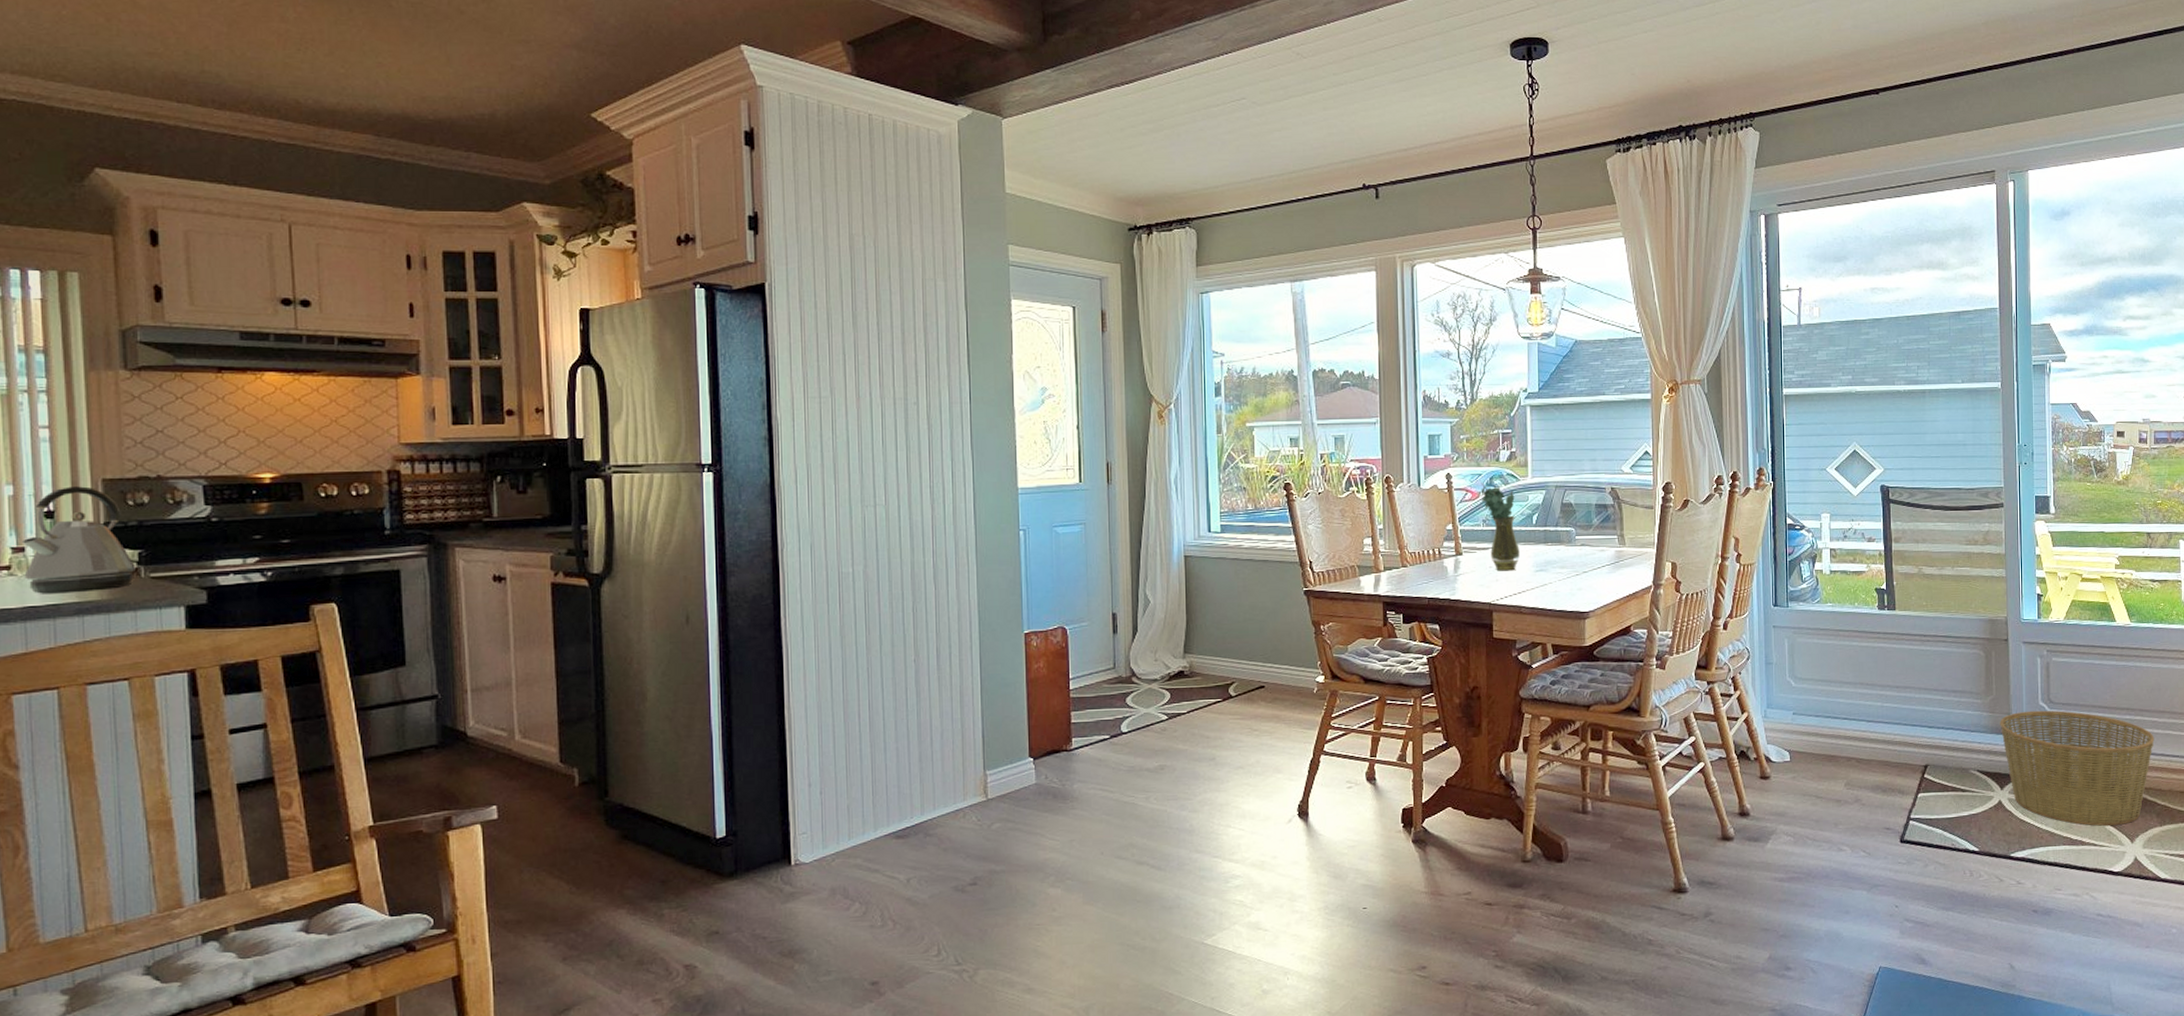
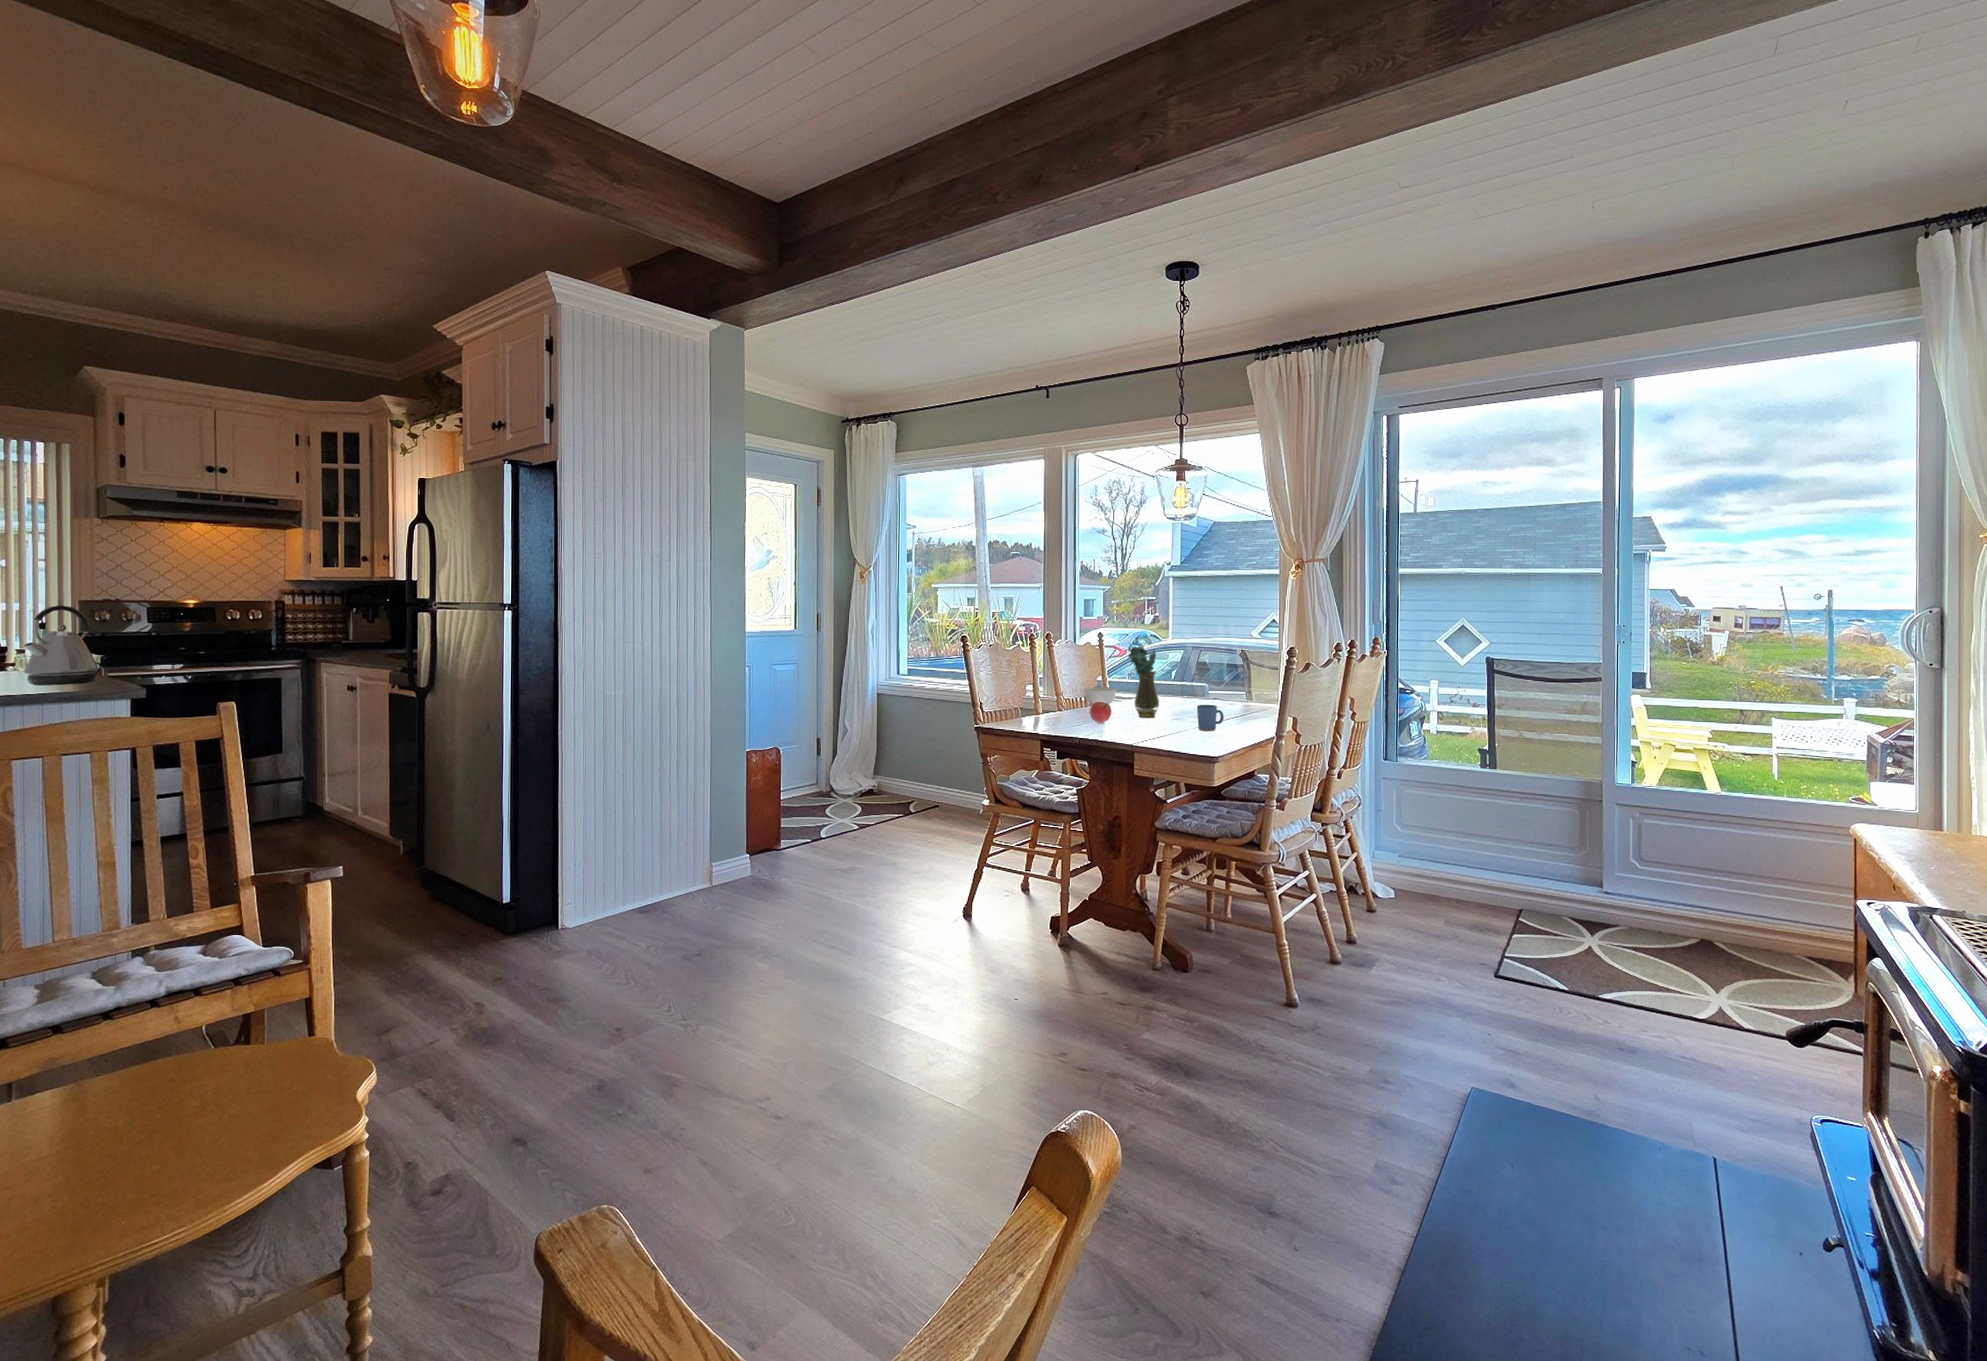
soup bowl: none [1432,537,1470,559] -> present [1084,687,1117,705]
fruit: none [1439,553,1465,580] -> present [1089,701,1112,724]
mug: none [1562,551,1595,583] -> present [1196,704,1225,731]
basket: present [2000,710,2154,826] -> none [1592,866,1742,976]

